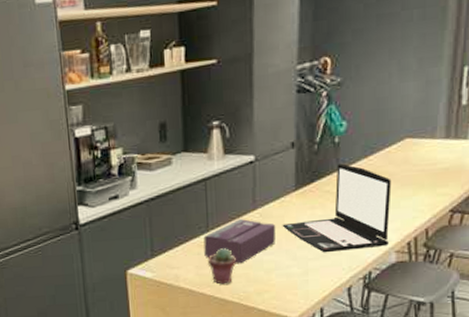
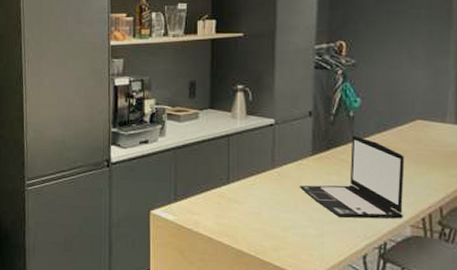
tissue box: present [203,218,276,264] -> none [224,175,293,218]
potted succulent: present [207,248,236,285] -> none [227,201,254,236]

